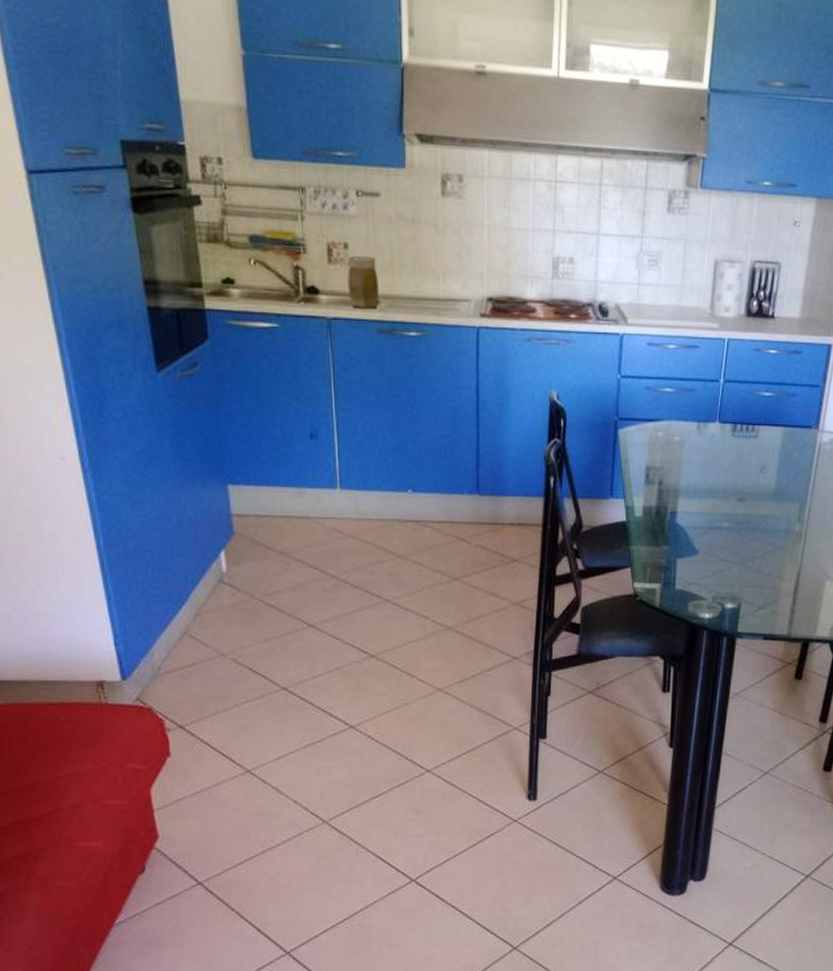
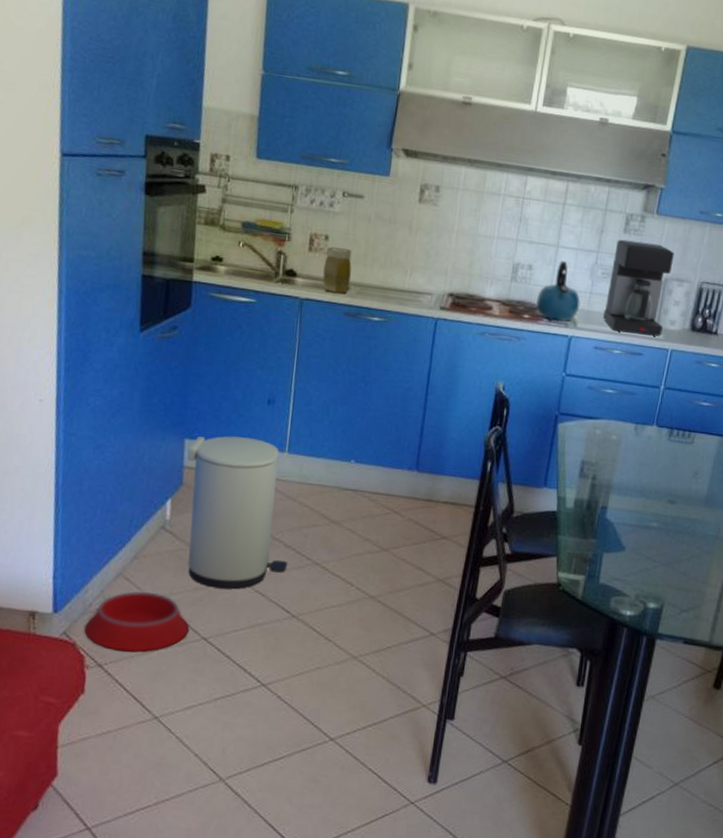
pet bowl: none [158,647,268,711] -> present [84,591,190,653]
pedal bin: none [233,477,358,637] -> present [187,436,288,590]
kettle: none [582,250,629,319] -> present [536,261,581,321]
coffee maker: none [653,220,723,326] -> present [602,239,674,337]

